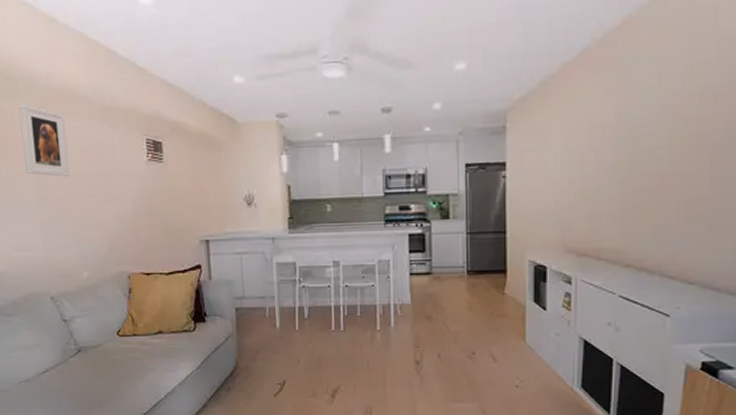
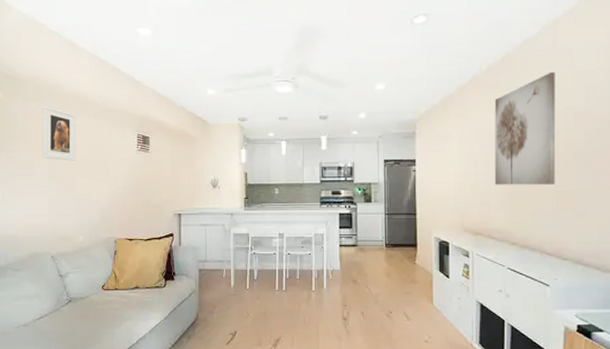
wall art: none [607,39,691,193] -> present [494,71,556,185]

